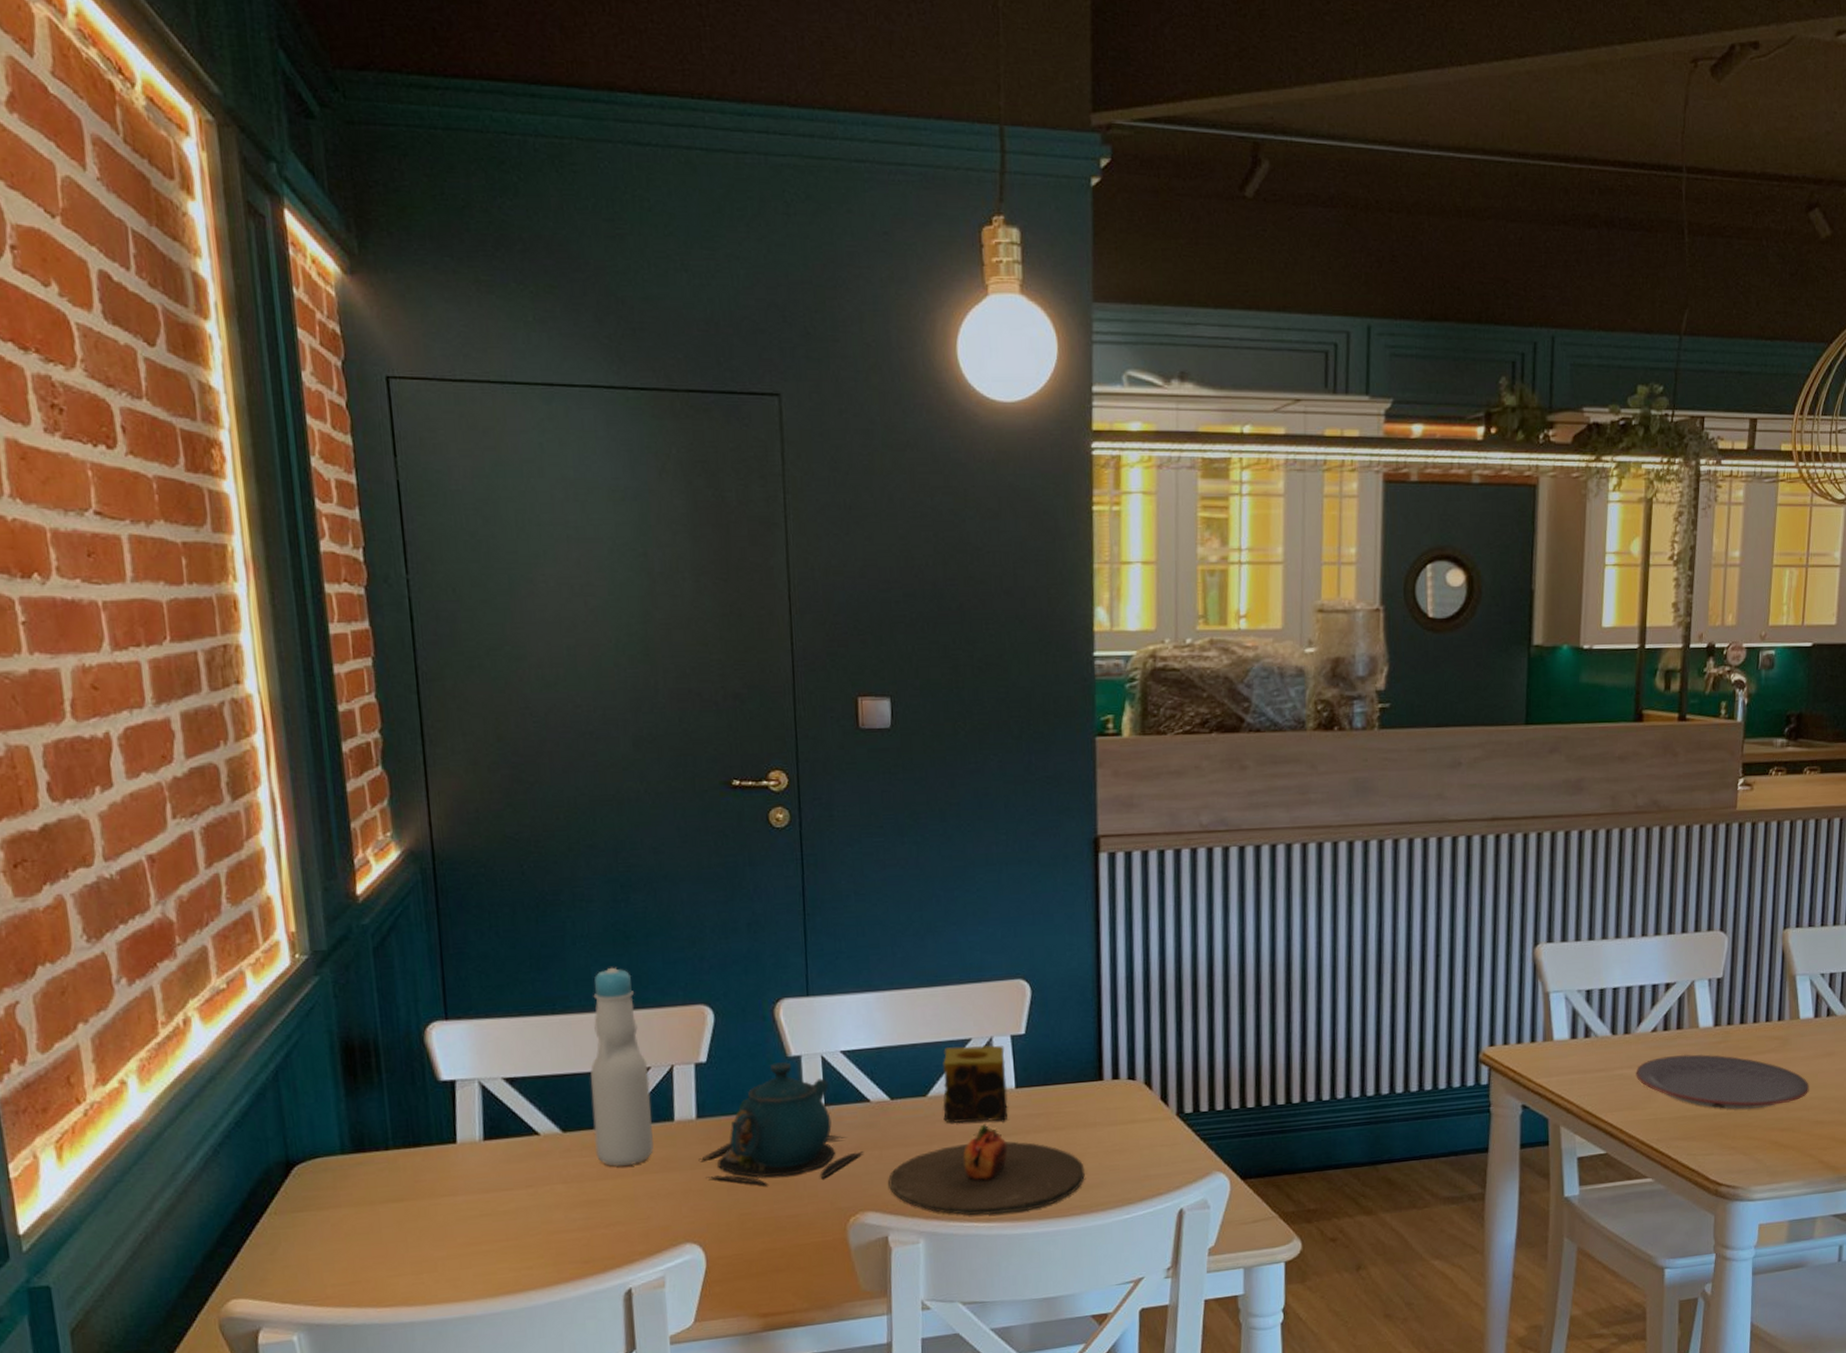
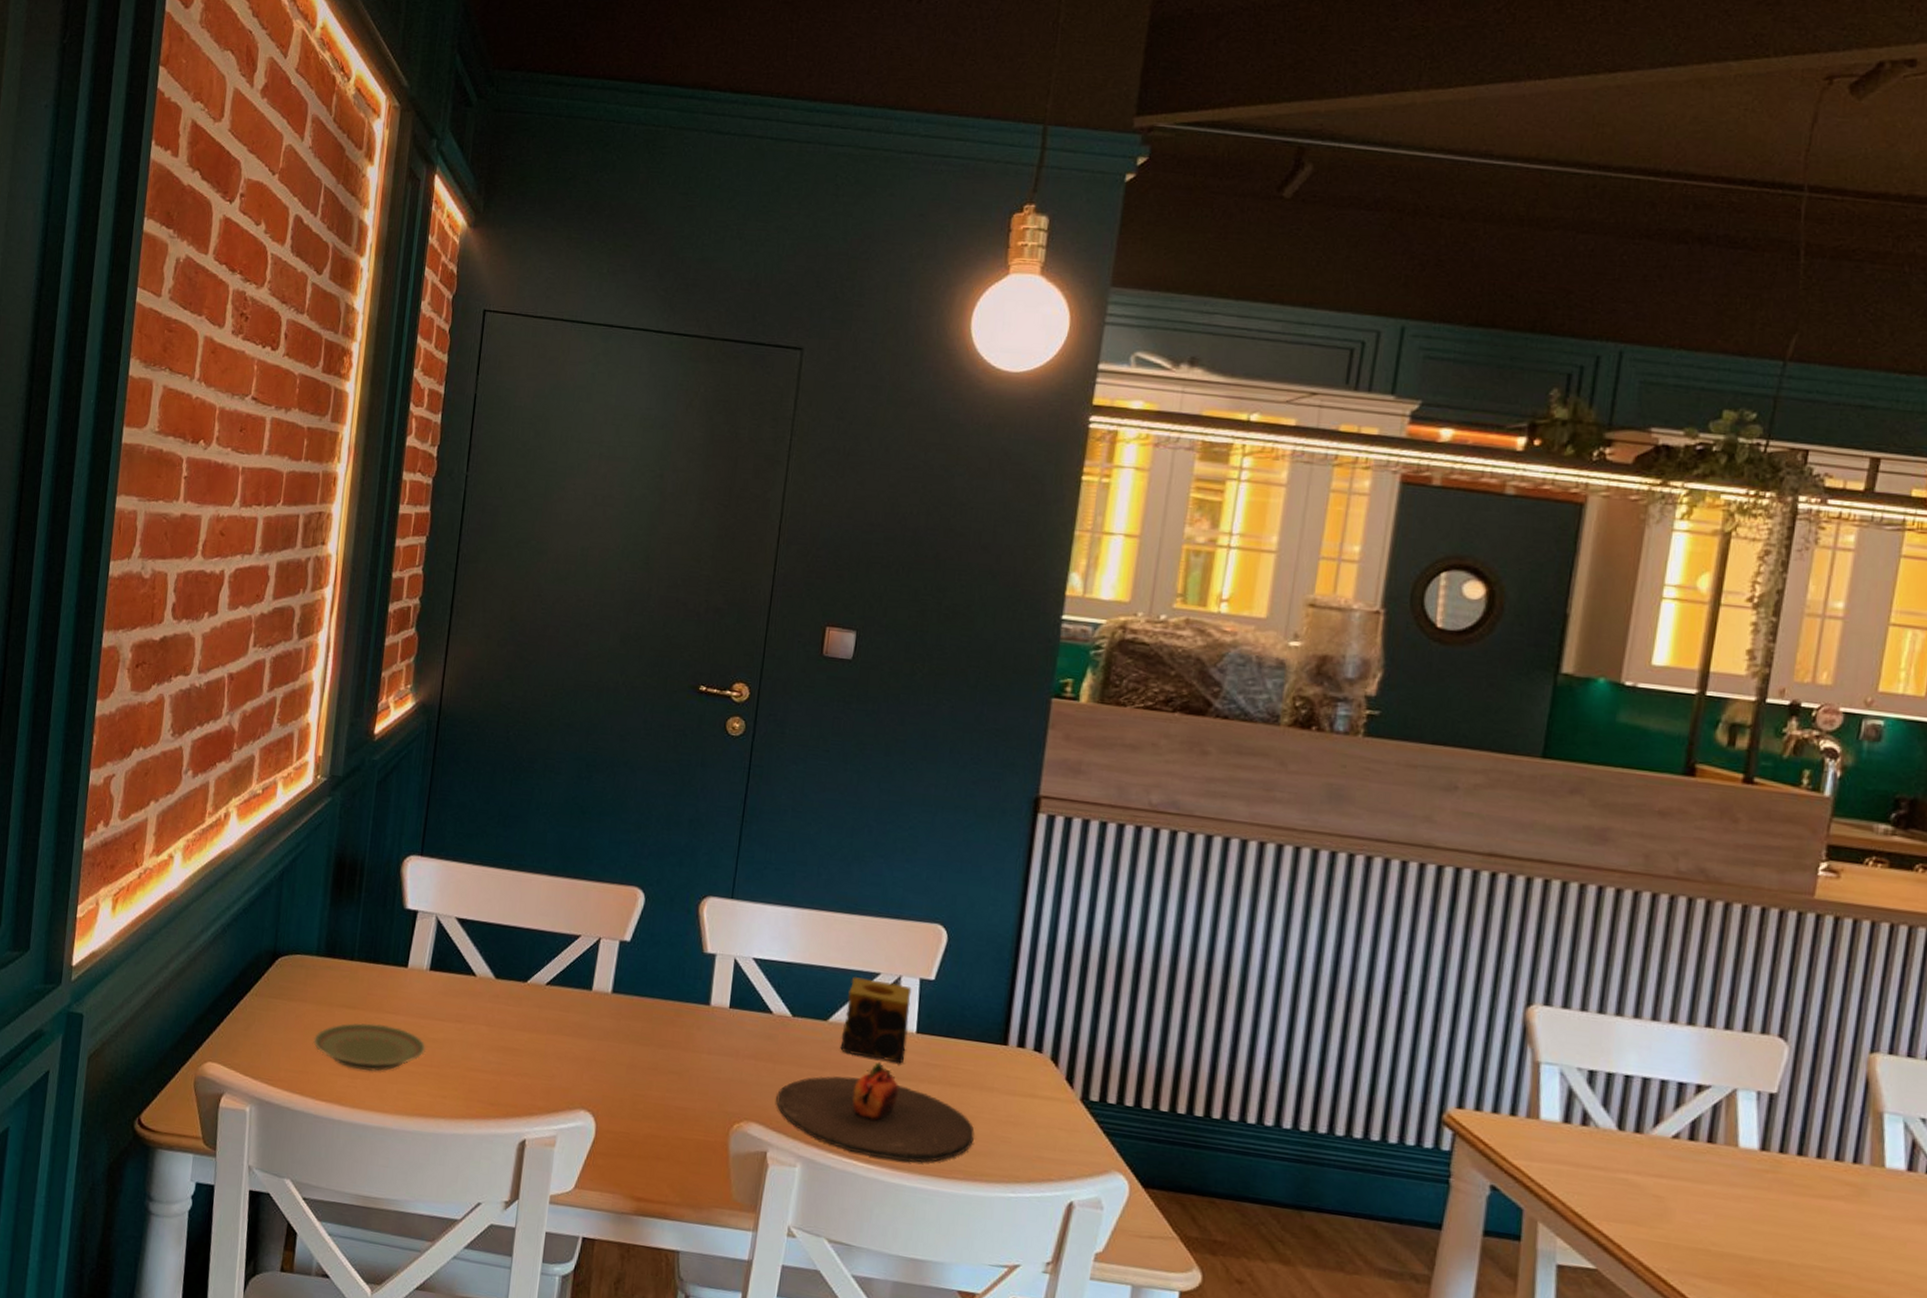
plate: none [359,1208,497,1265] -> present [313,1022,426,1072]
bottle: present [590,967,654,1167] -> none [519,836,581,1023]
teapot: present [698,1062,863,1186] -> none [606,956,757,1079]
plate: present [1636,1054,1809,1110] -> none [1645,1170,1893,1269]

